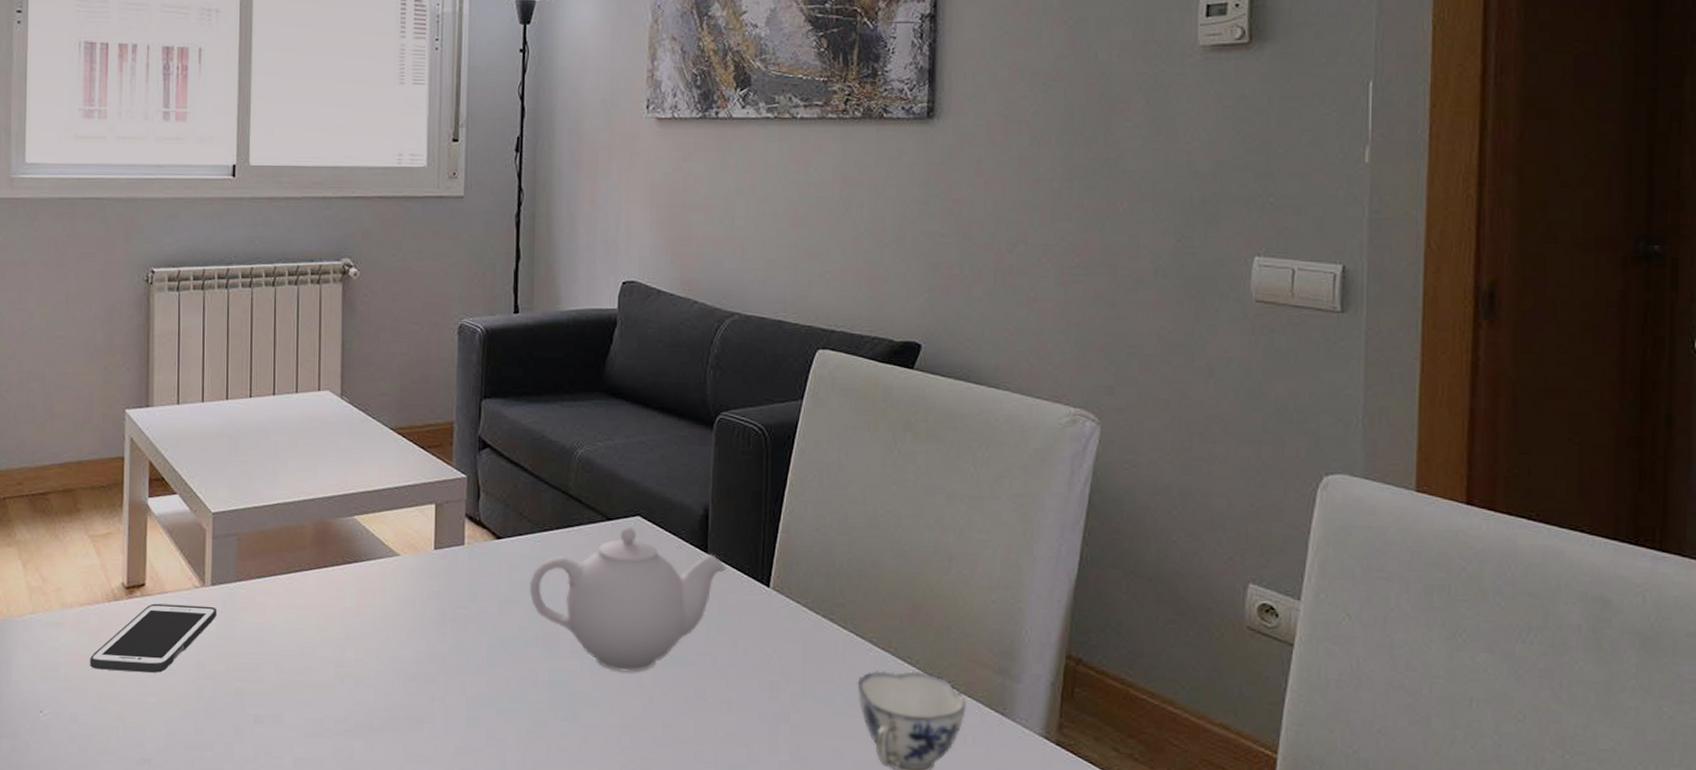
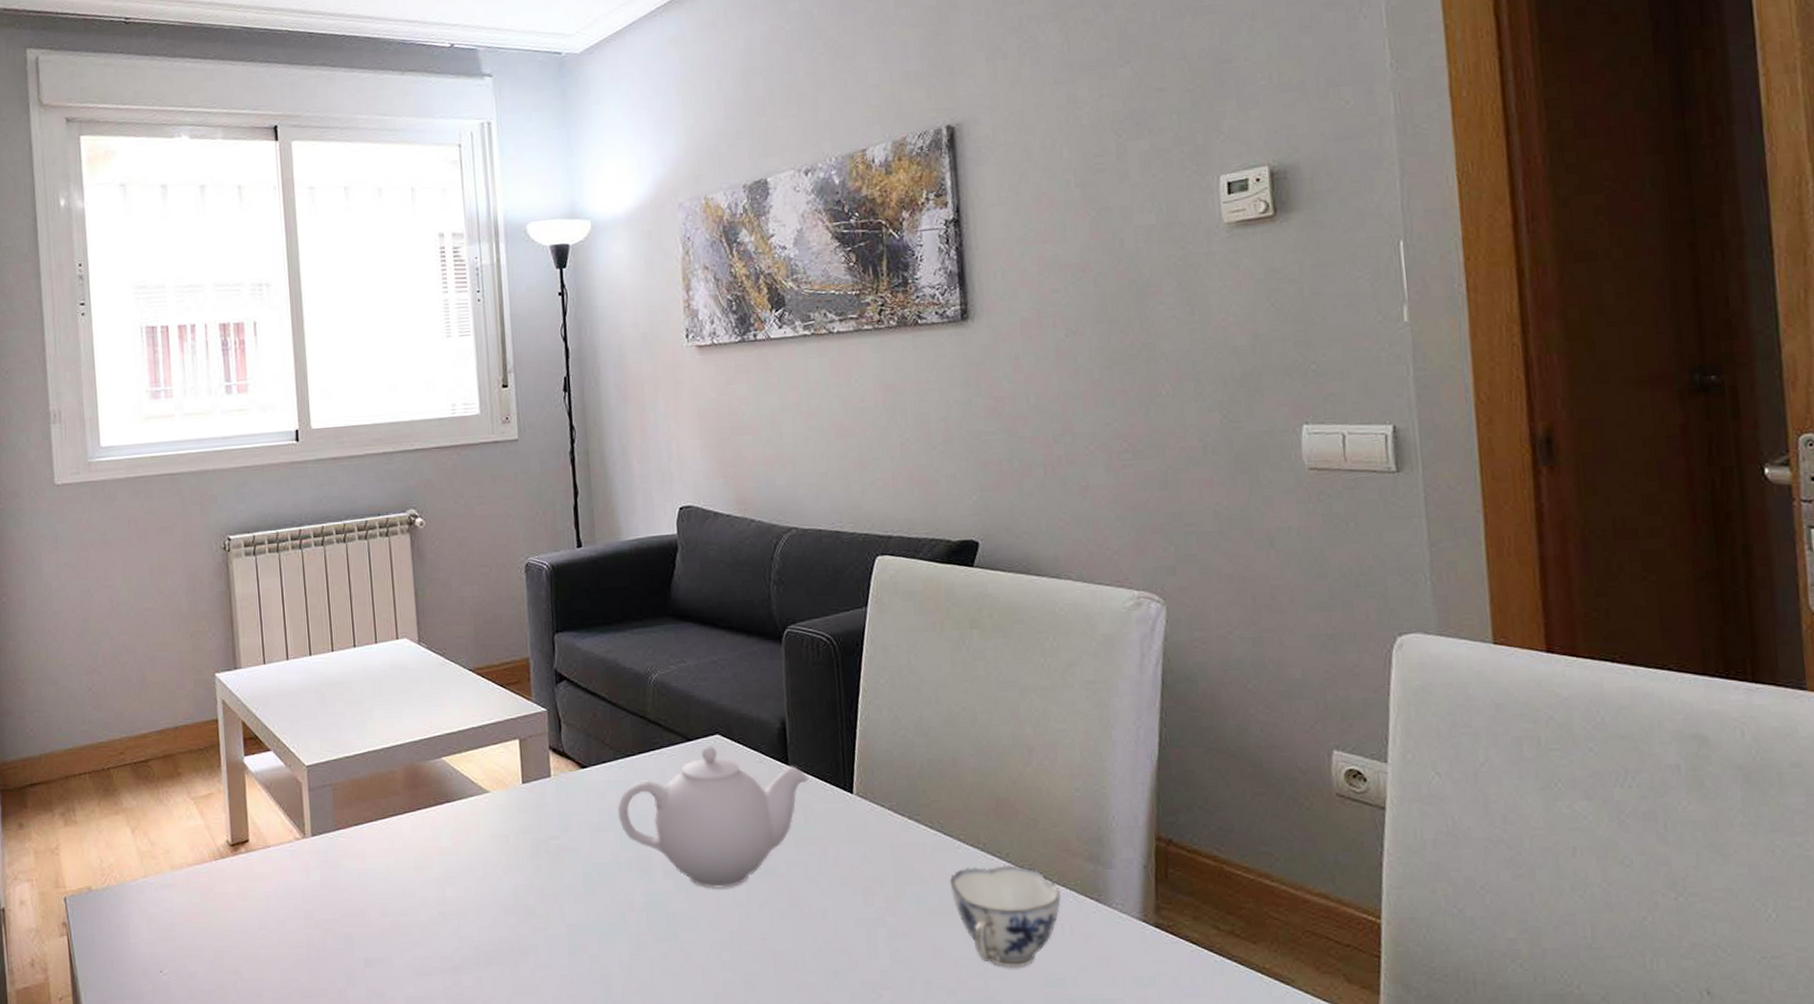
cell phone: present [90,603,218,673] -> none [203,856,320,926]

